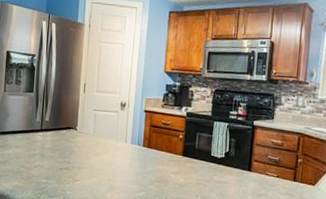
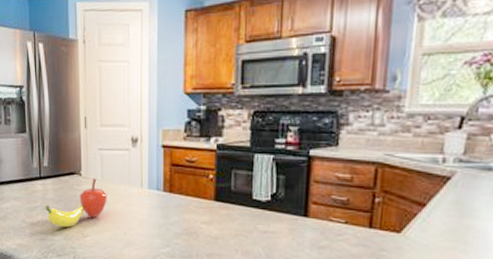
fruit: none [42,133,97,173] -> present [45,178,107,227]

